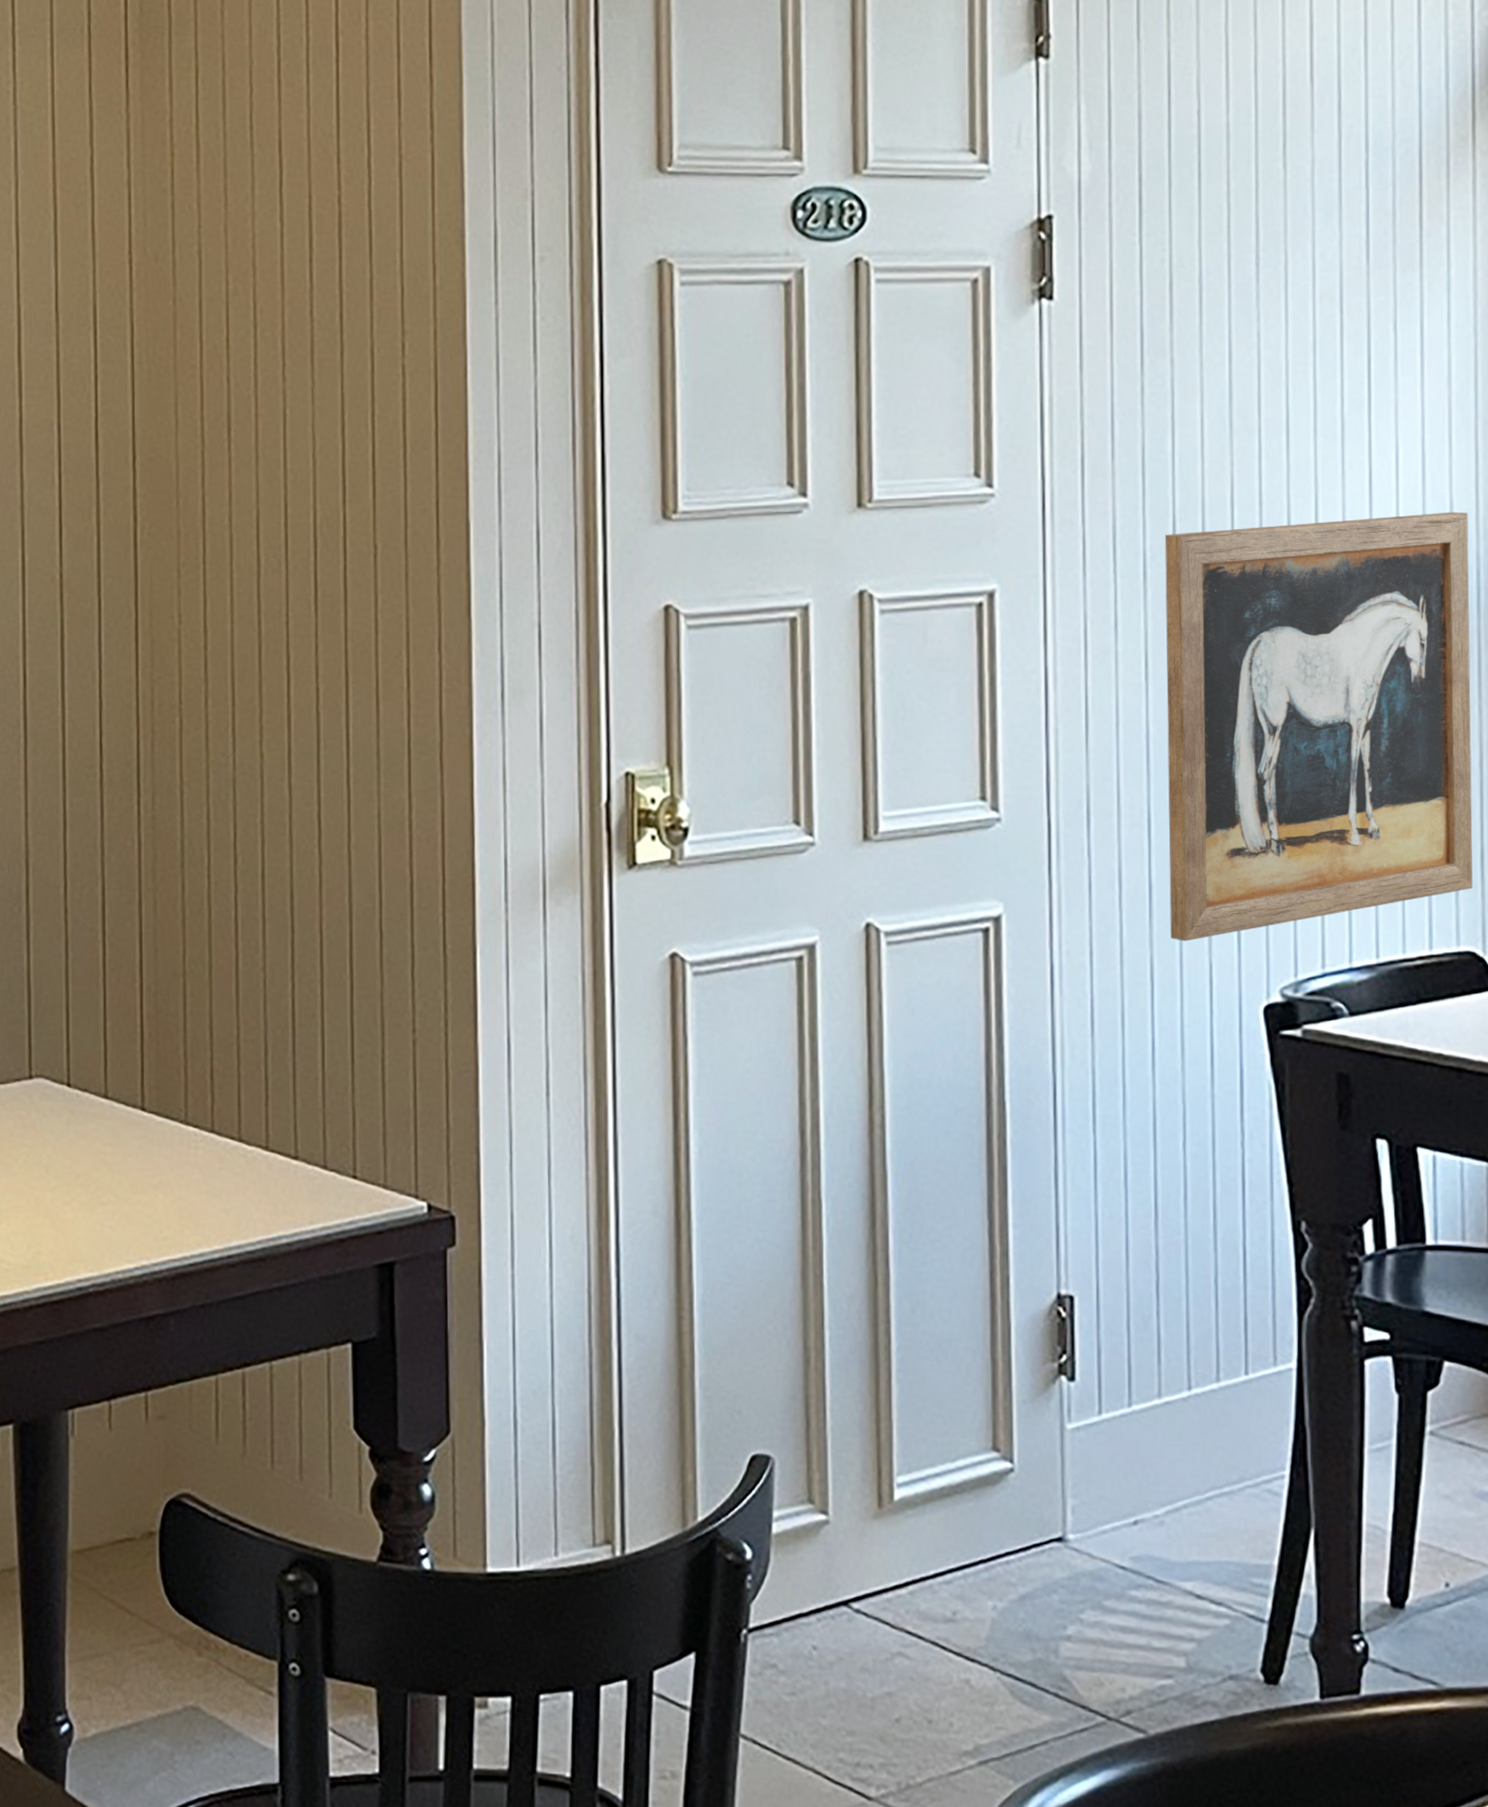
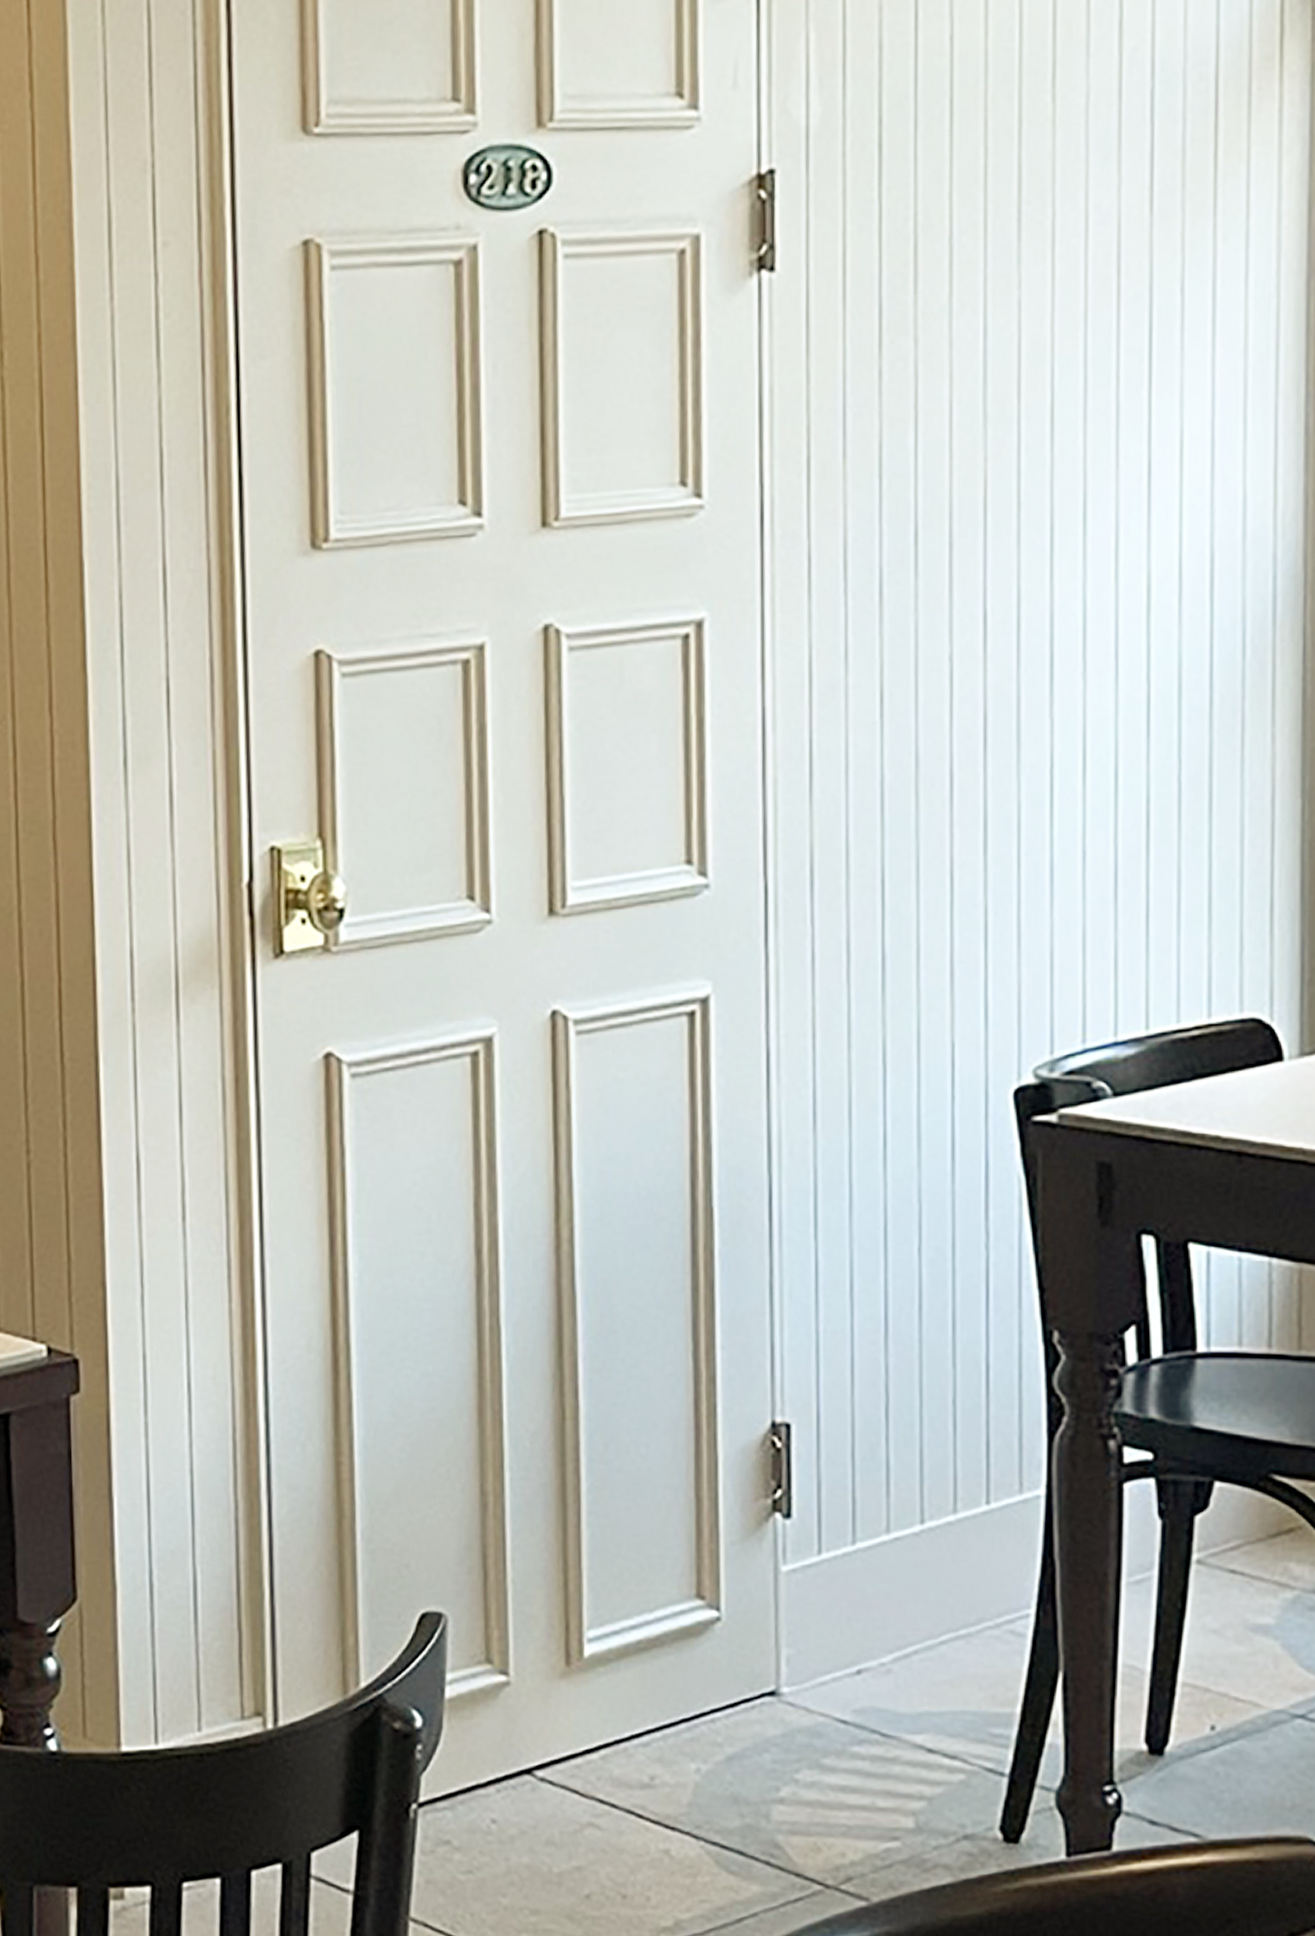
wall art: present [1164,511,1473,941] -> none [904,506,1264,1018]

